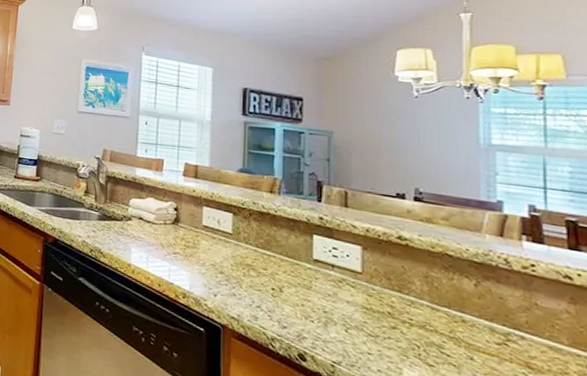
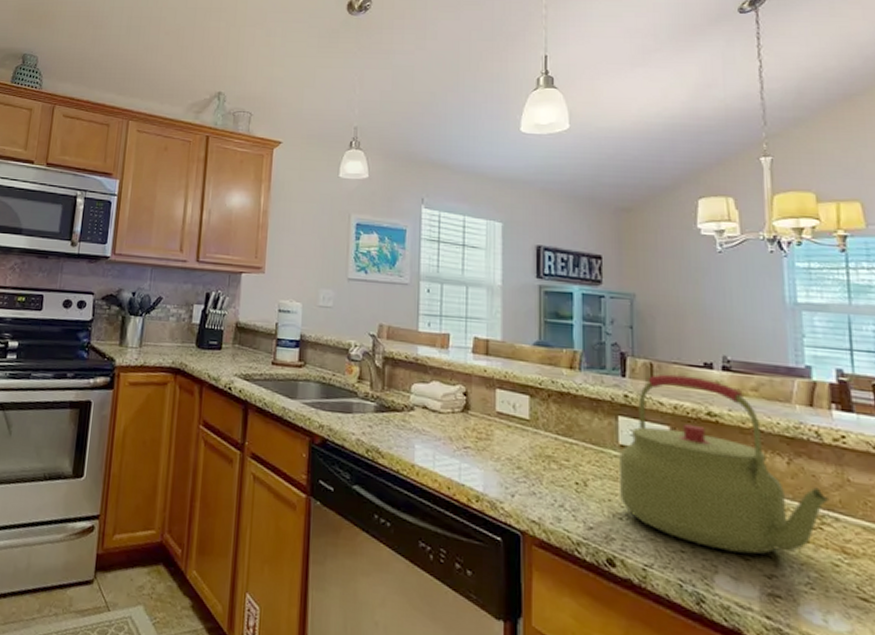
kettle: none [311,201,517,363] -> present [618,374,830,554]

